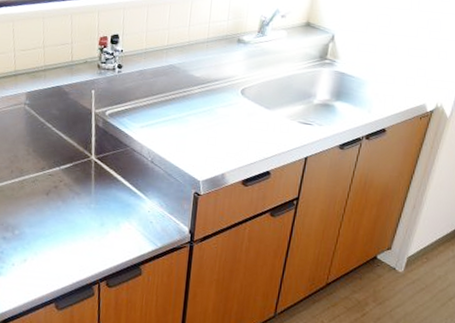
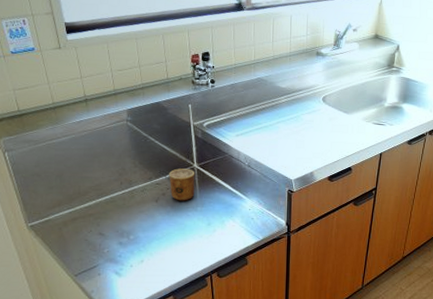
cup: none [63,159,92,197] -> present [169,168,195,201]

